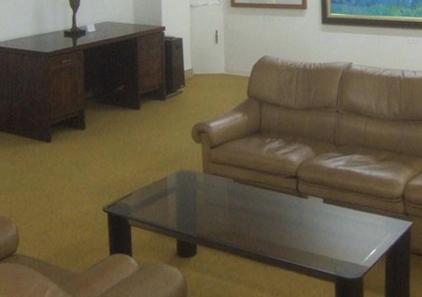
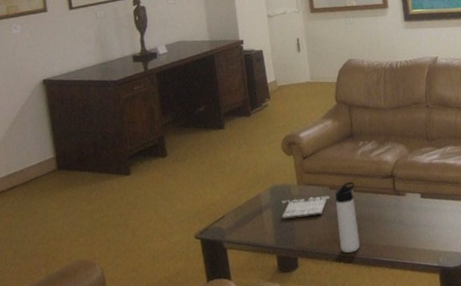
magazine: none [185,186,233,206] -> present [282,195,330,220]
thermos bottle: none [238,176,259,248] -> present [335,181,360,254]

